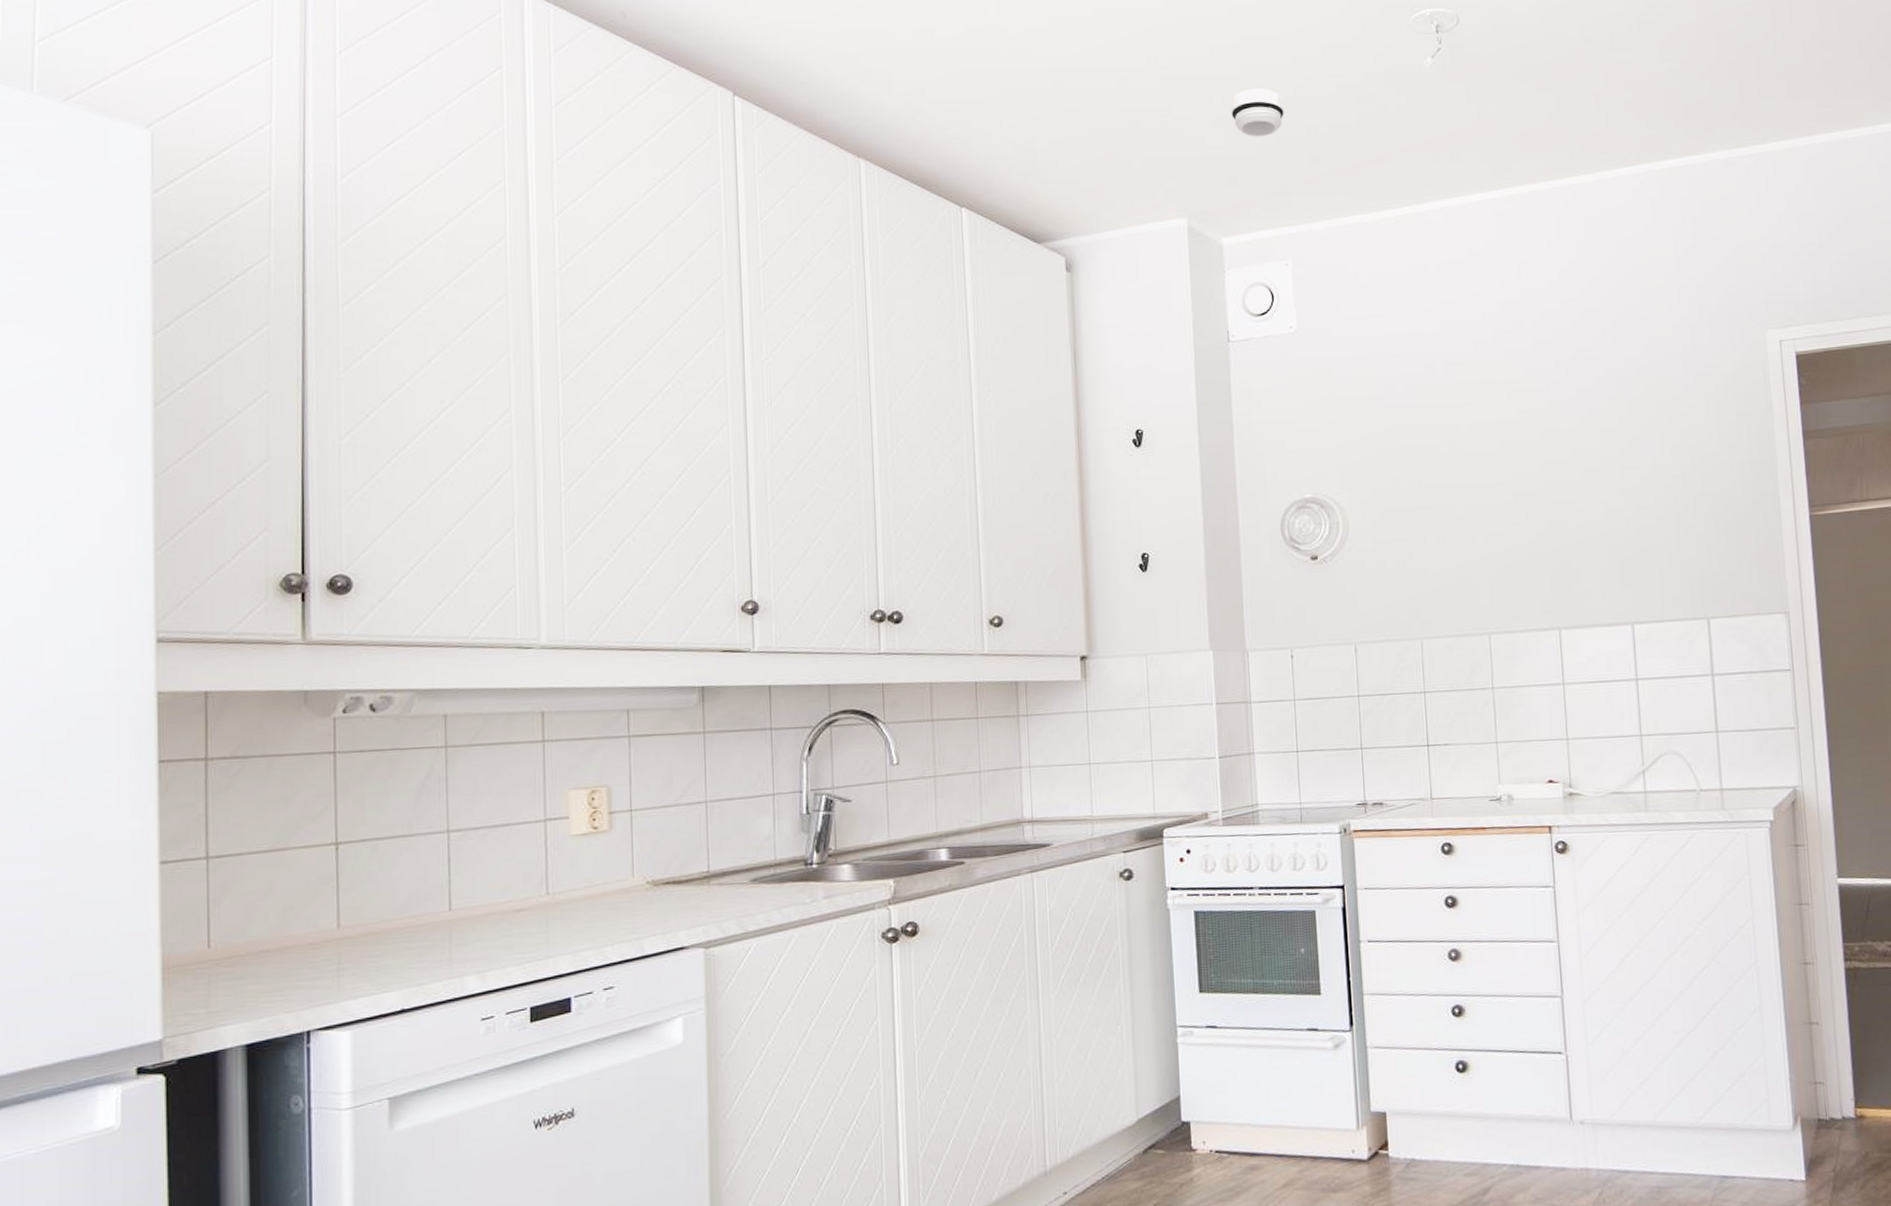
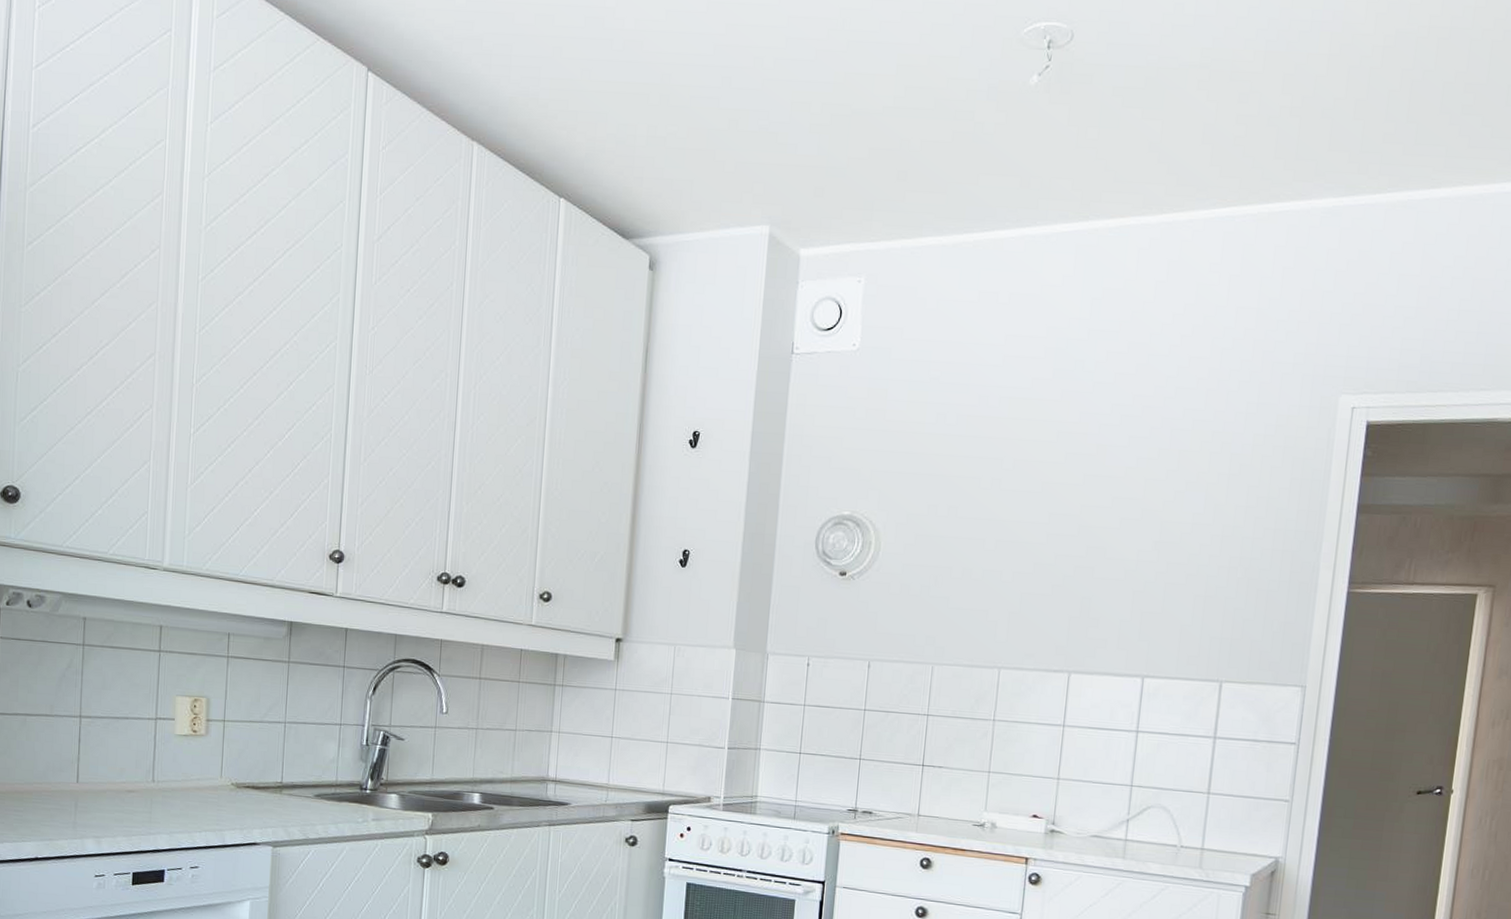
smoke detector: present [1231,88,1284,137] -> none [827,96,880,148]

